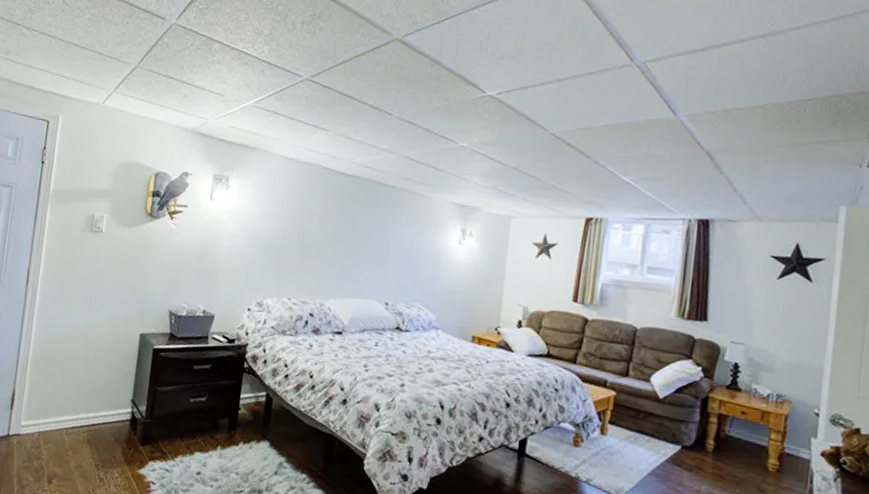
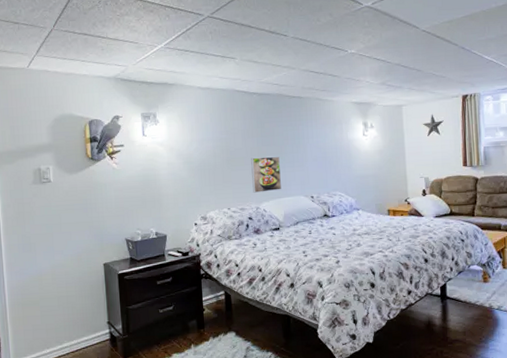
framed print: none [320,245,357,289] -> present [251,156,281,193]

